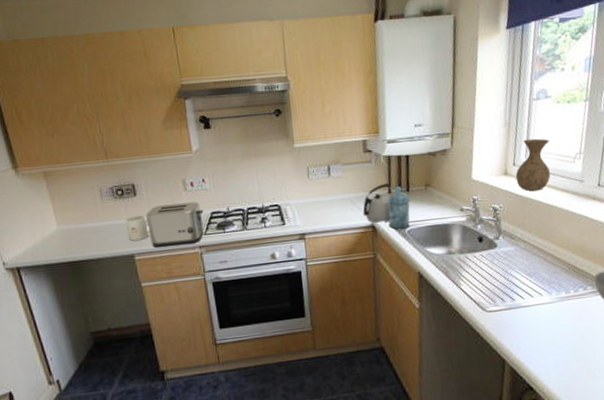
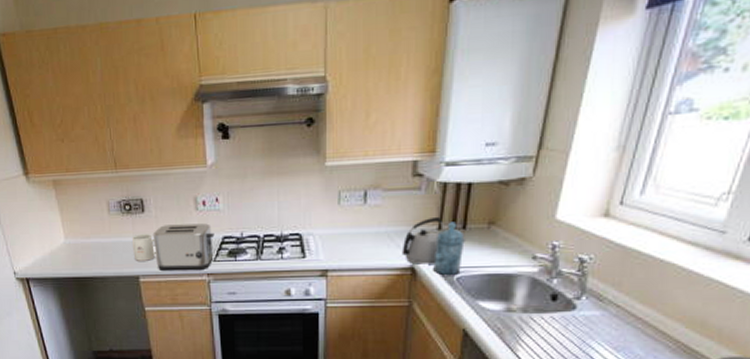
vase: present [515,138,551,192] -> none [620,169,683,241]

